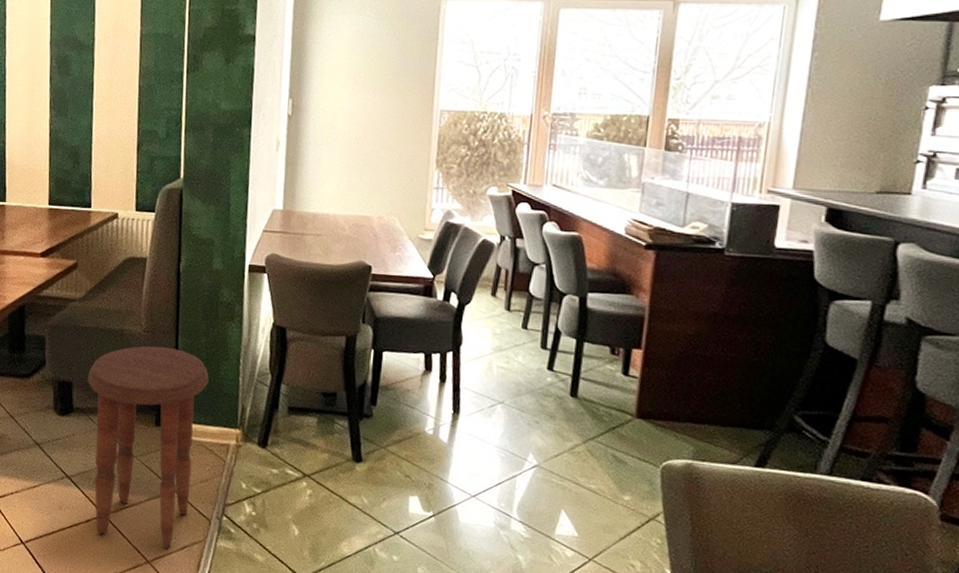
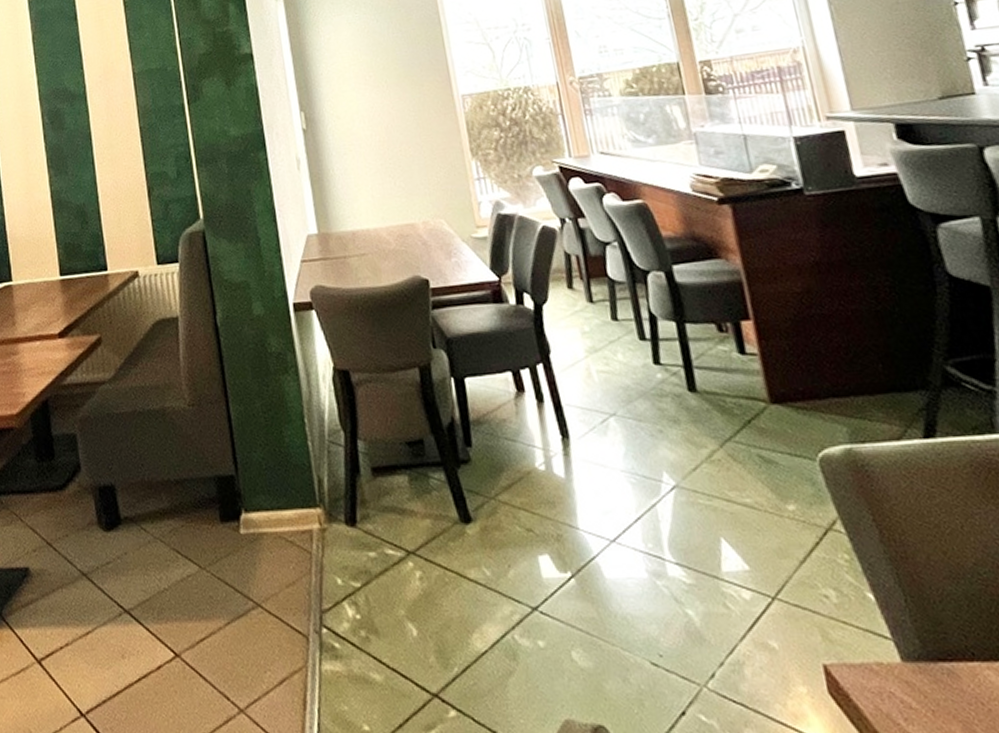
side table: present [88,346,209,549] -> none [132,419,279,687]

